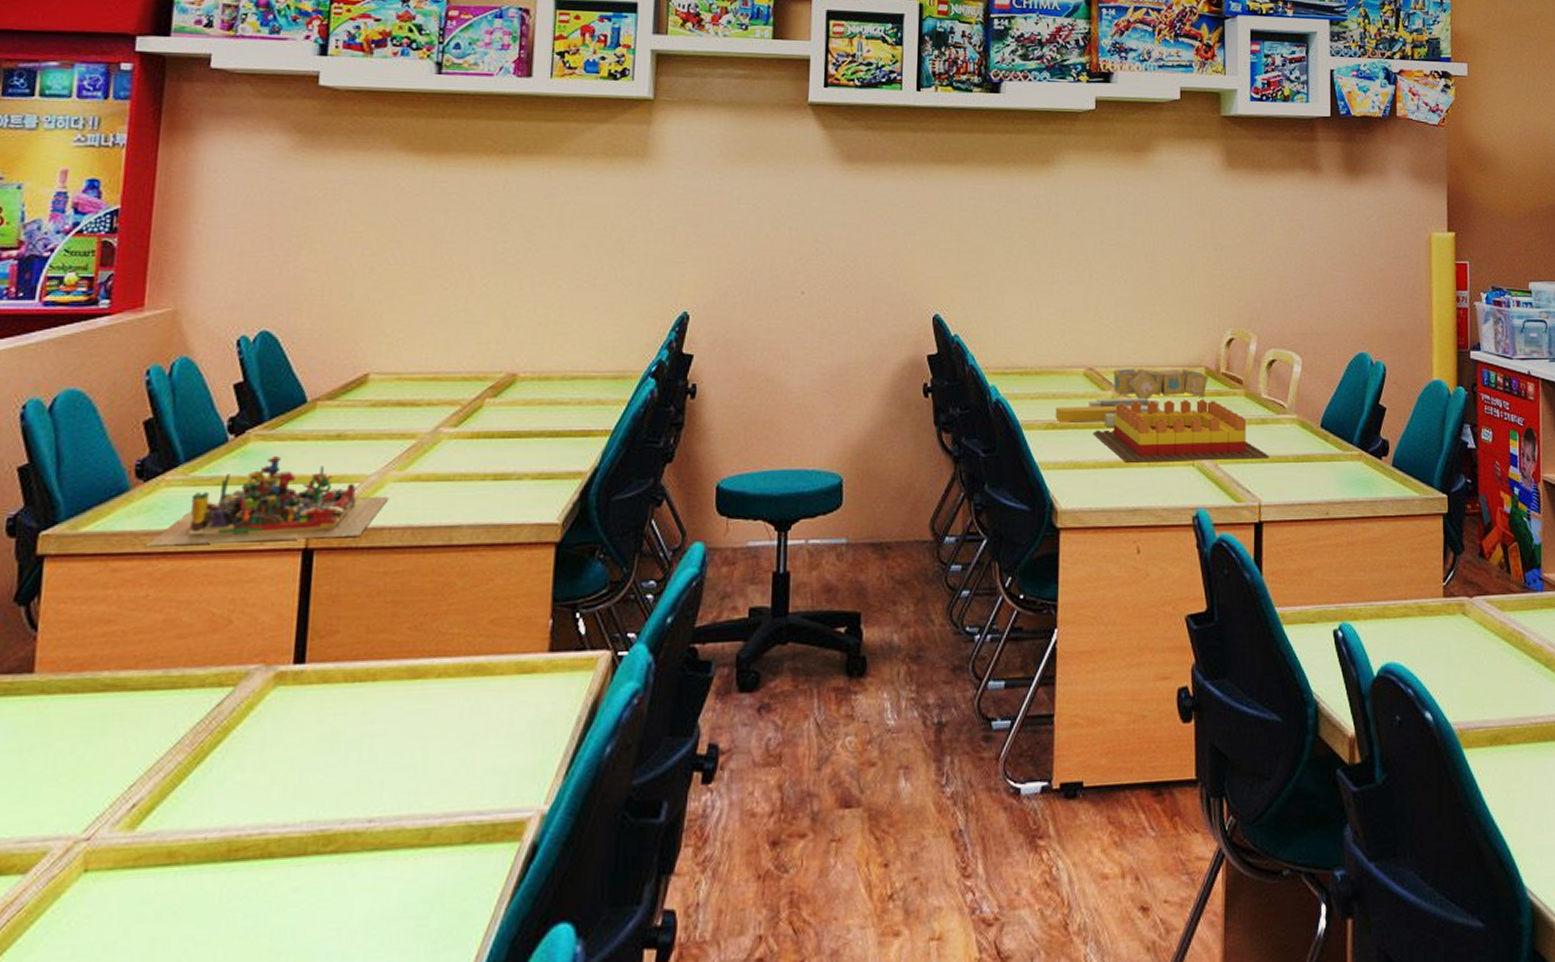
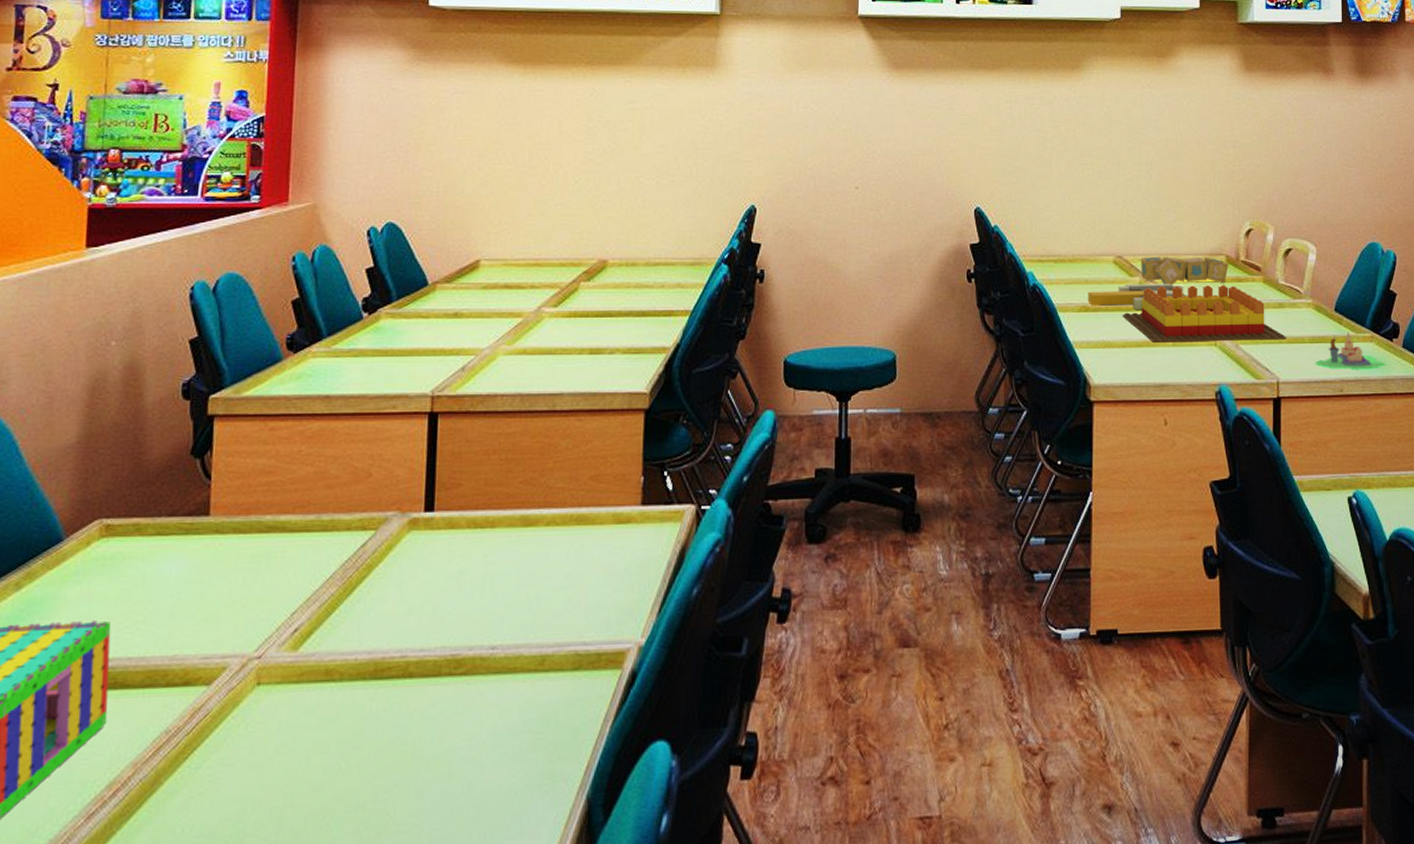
toy building set: present [146,455,389,547] -> none [297,330,500,409]
toy building blocks: none [1300,449,1375,491] -> present [1316,331,1386,370]

